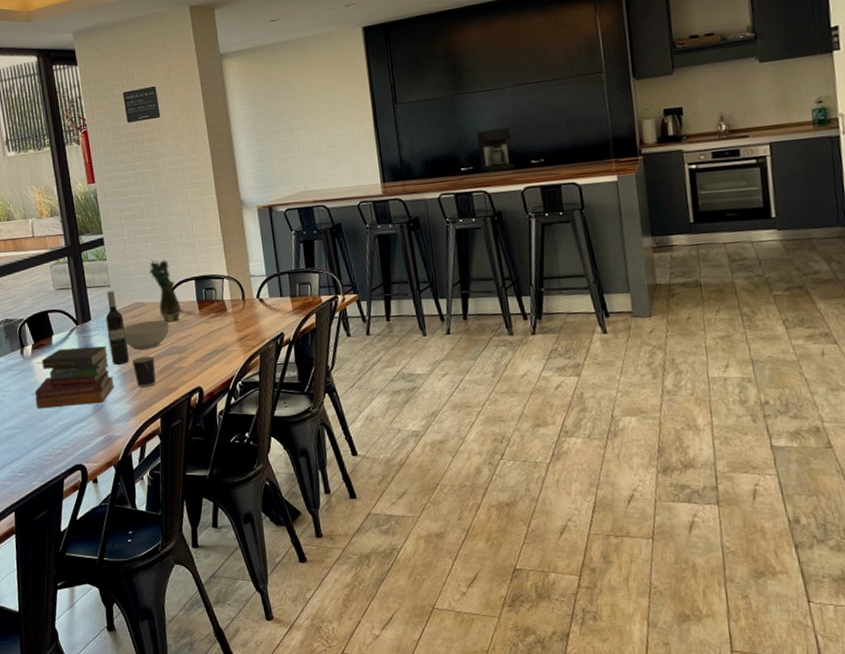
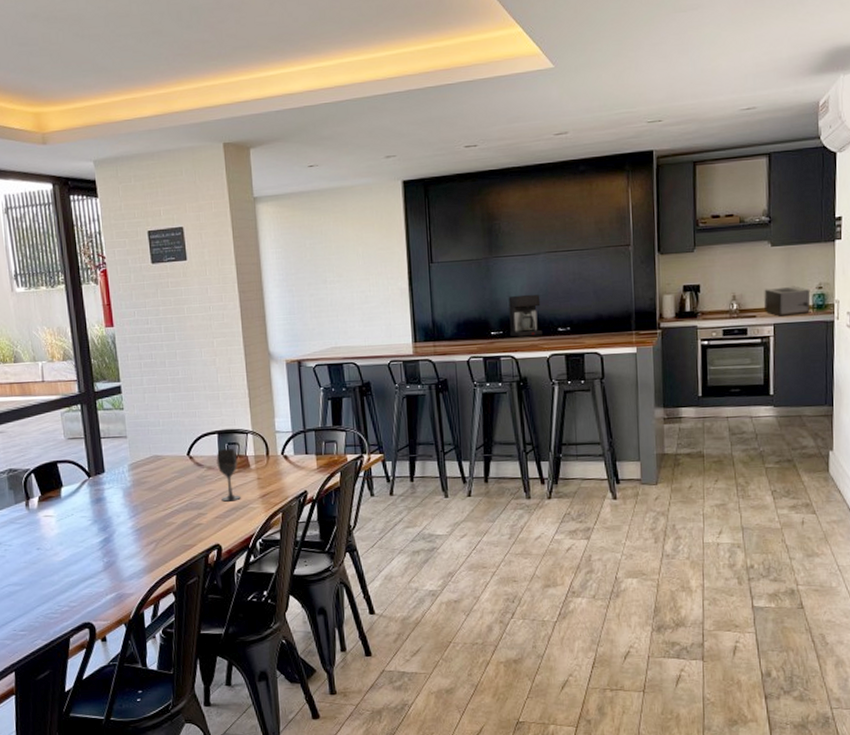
books: present [34,346,115,409] -> none [40,500,129,565]
wine bottle: present [105,291,130,365] -> none [120,442,145,520]
bowl: present [124,320,169,350] -> none [140,474,189,505]
mug: present [132,356,156,388] -> none [148,511,173,544]
vase: present [149,259,181,323] -> none [169,410,202,477]
wine glass: none [194,294,219,346] -> present [216,449,241,502]
toaster: none [755,102,810,135] -> present [764,286,811,316]

